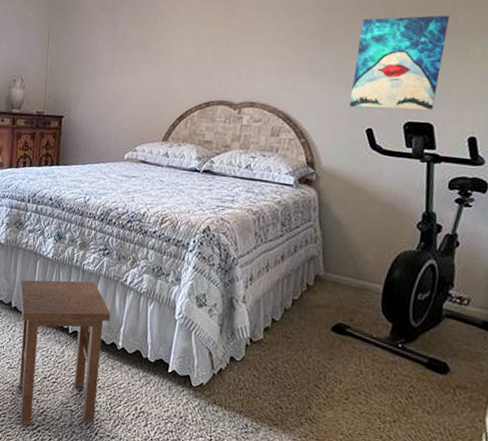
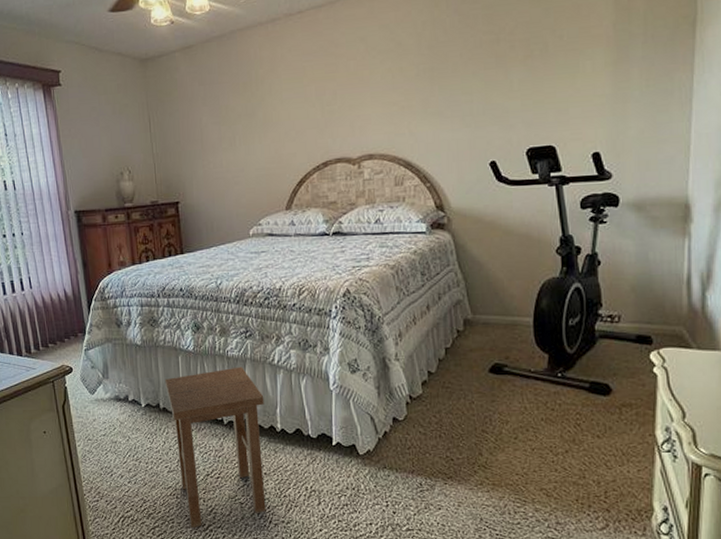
wall art: present [350,15,449,112] -> none [467,32,554,143]

